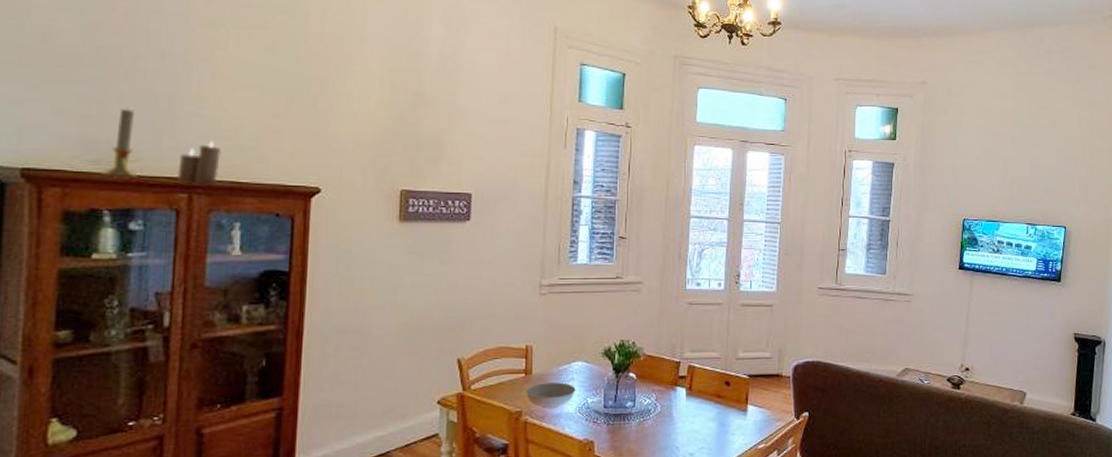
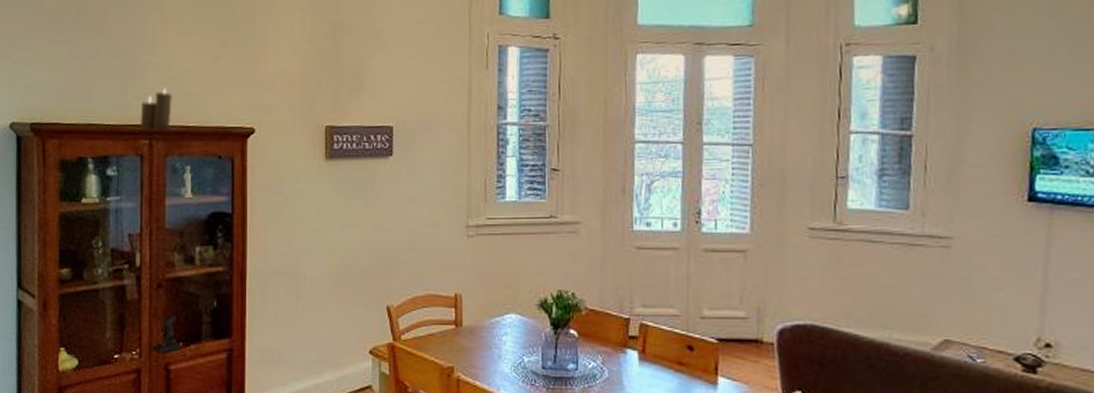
candle holder: present [100,107,138,179] -> none [84,61,111,128]
figurine: none [180,377,219,418] -> present [151,315,182,354]
bowl: present [526,382,576,409] -> none [457,336,510,367]

